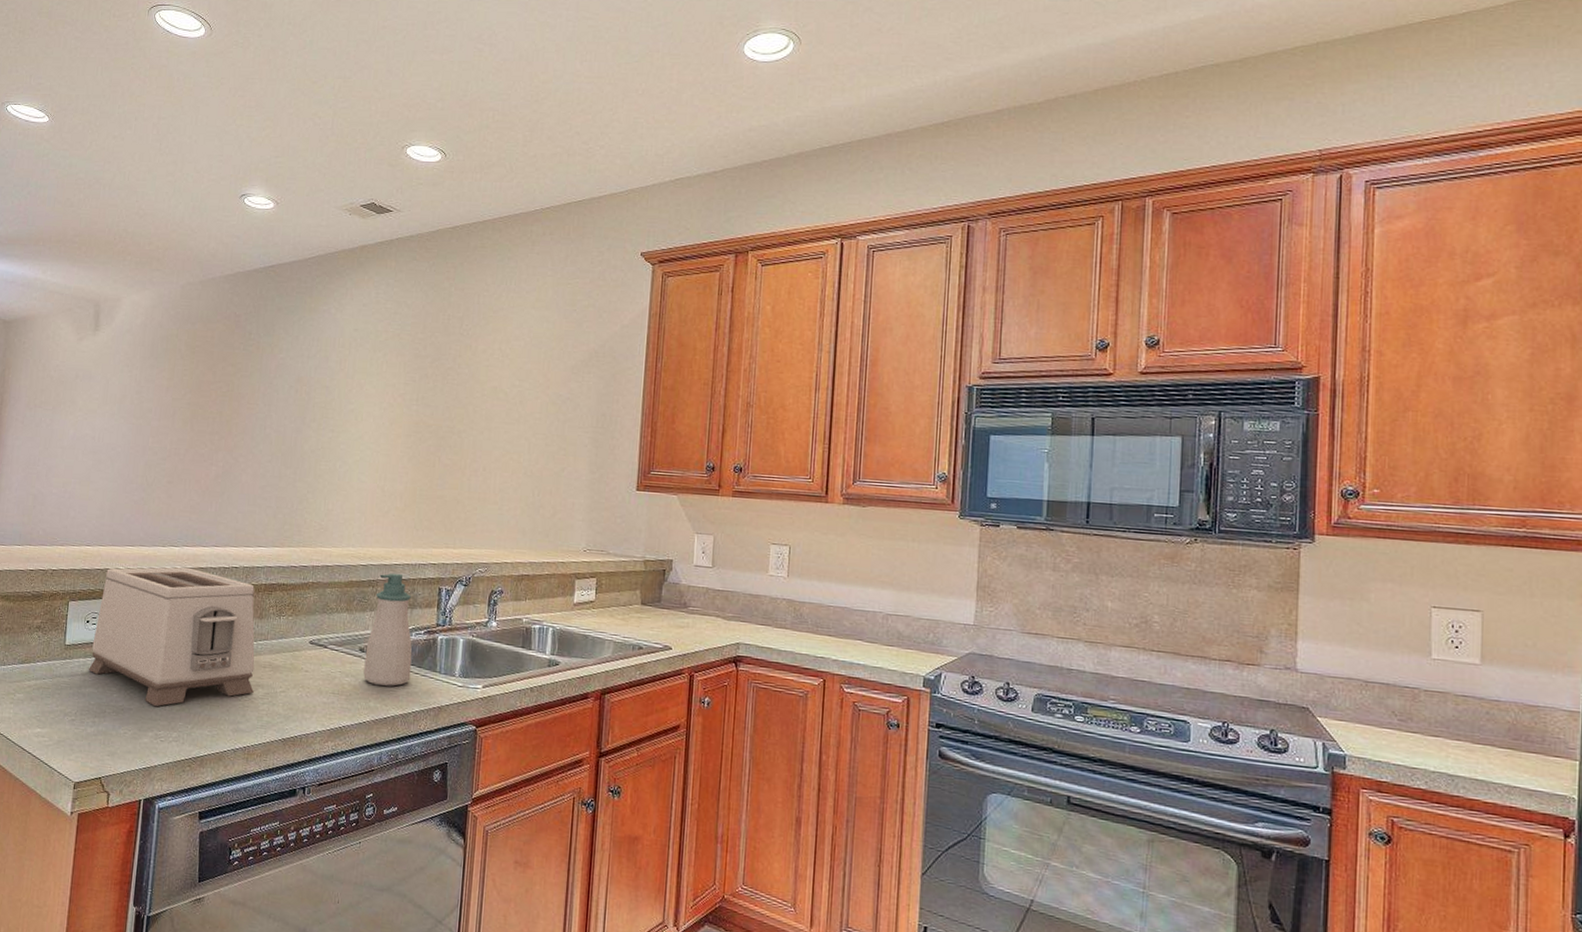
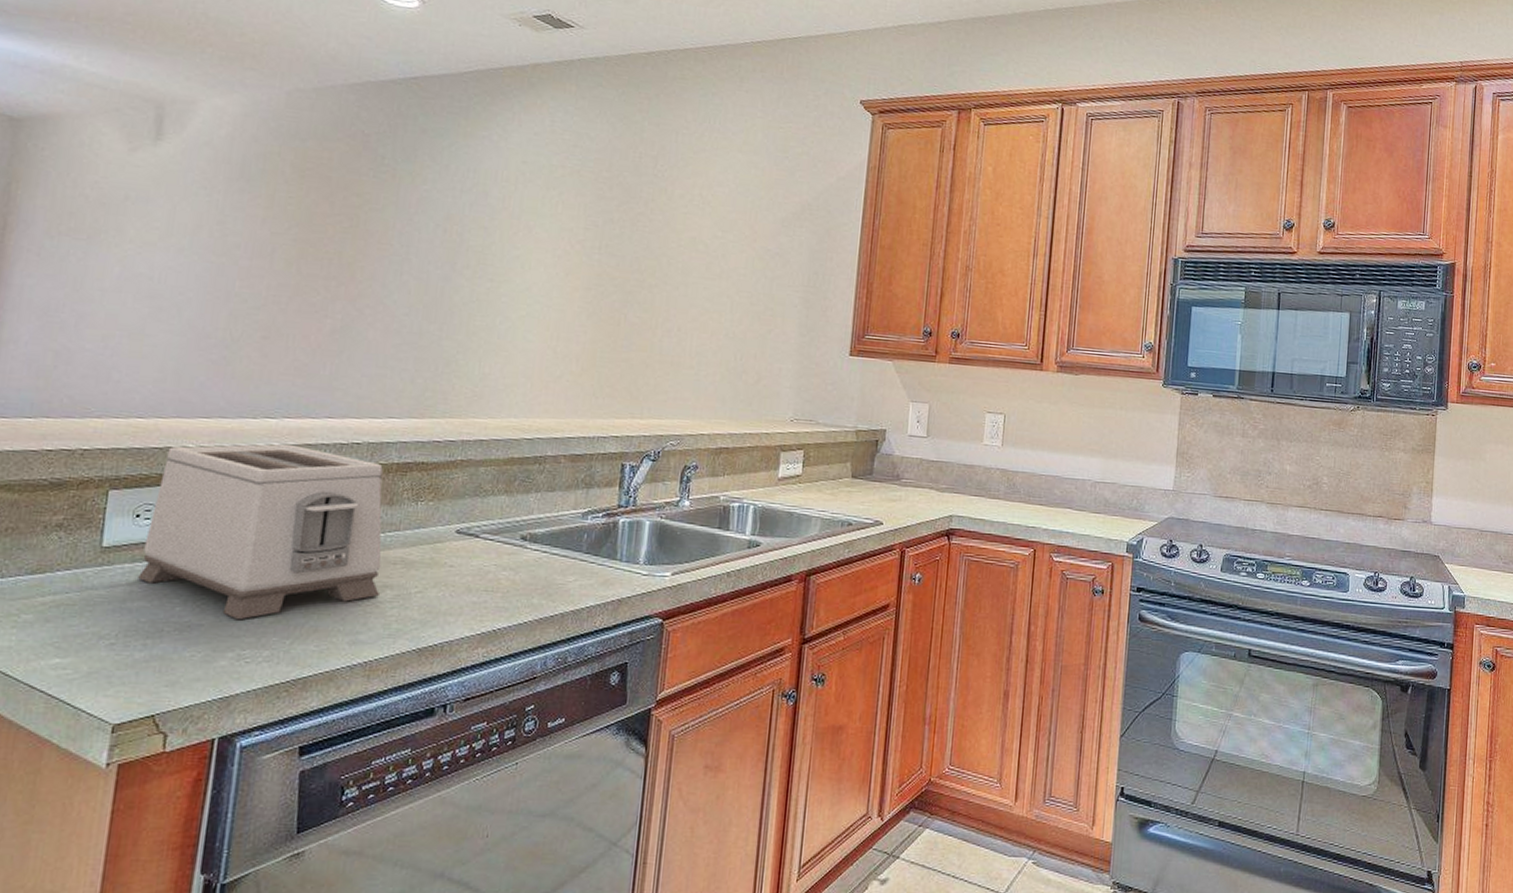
soap bottle: present [363,573,412,686] -> none [525,447,588,579]

